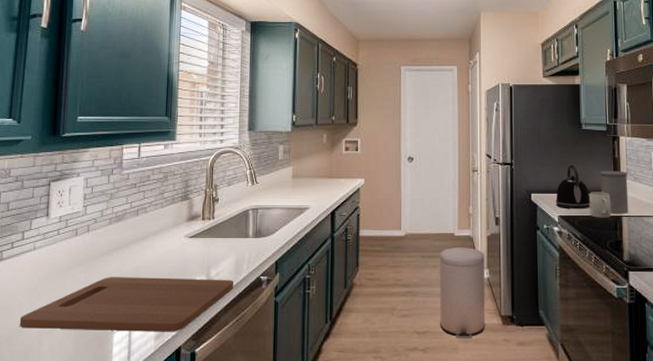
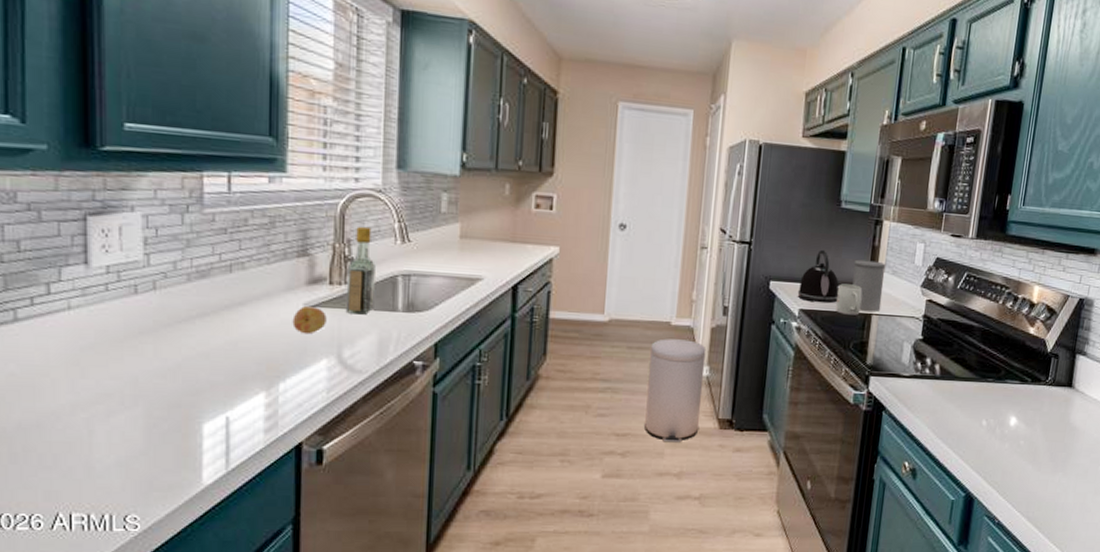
cutting board: present [19,277,234,332] -> none [54,351,377,425]
fruit: none [176,237,200,259] -> present [292,305,327,335]
bottle: none [213,174,234,242] -> present [345,226,375,315]

